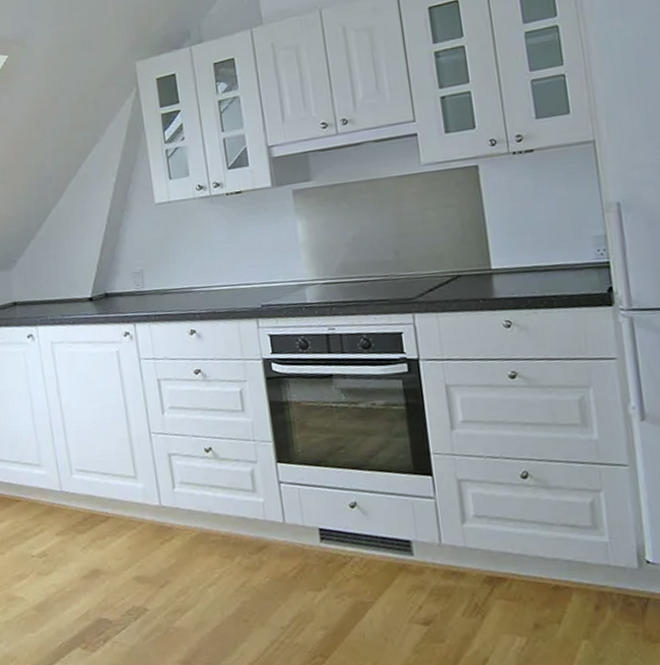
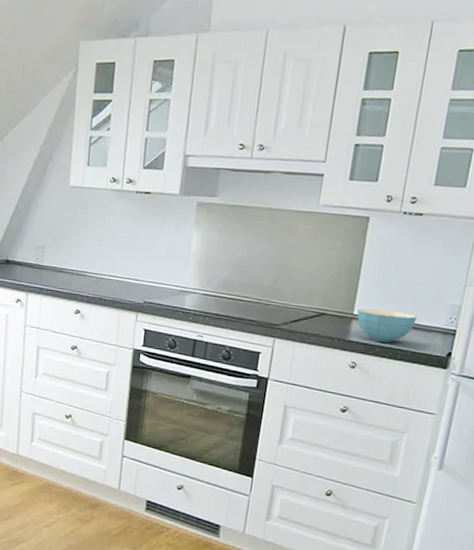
cereal bowl: none [495,255,563,293] -> present [357,308,417,343]

